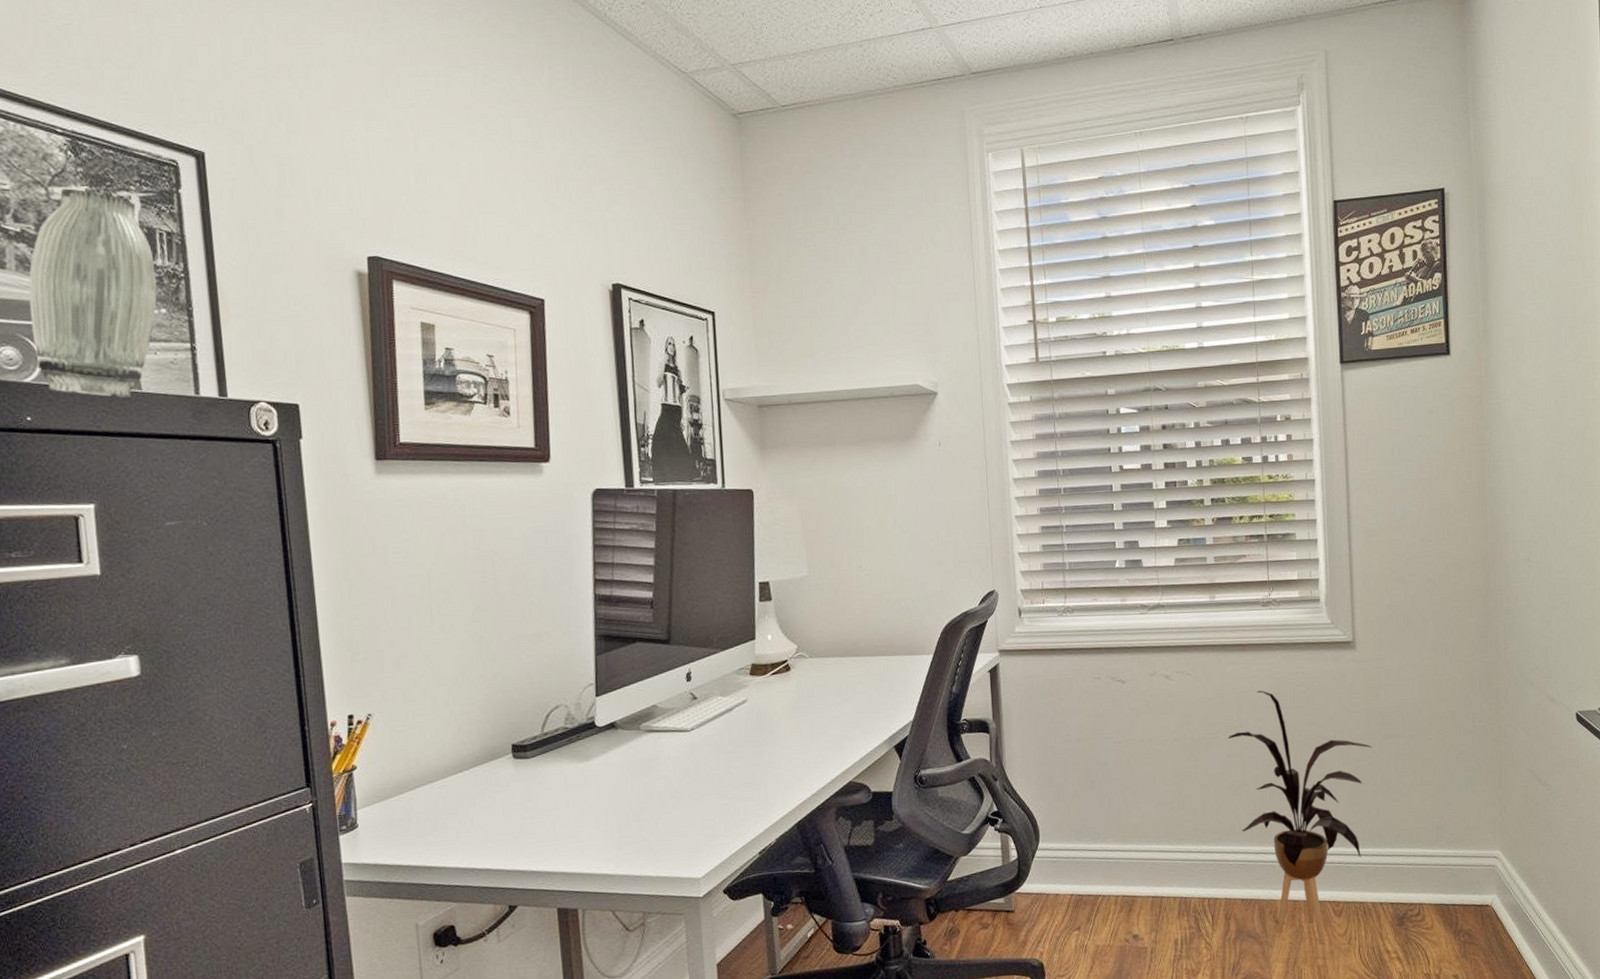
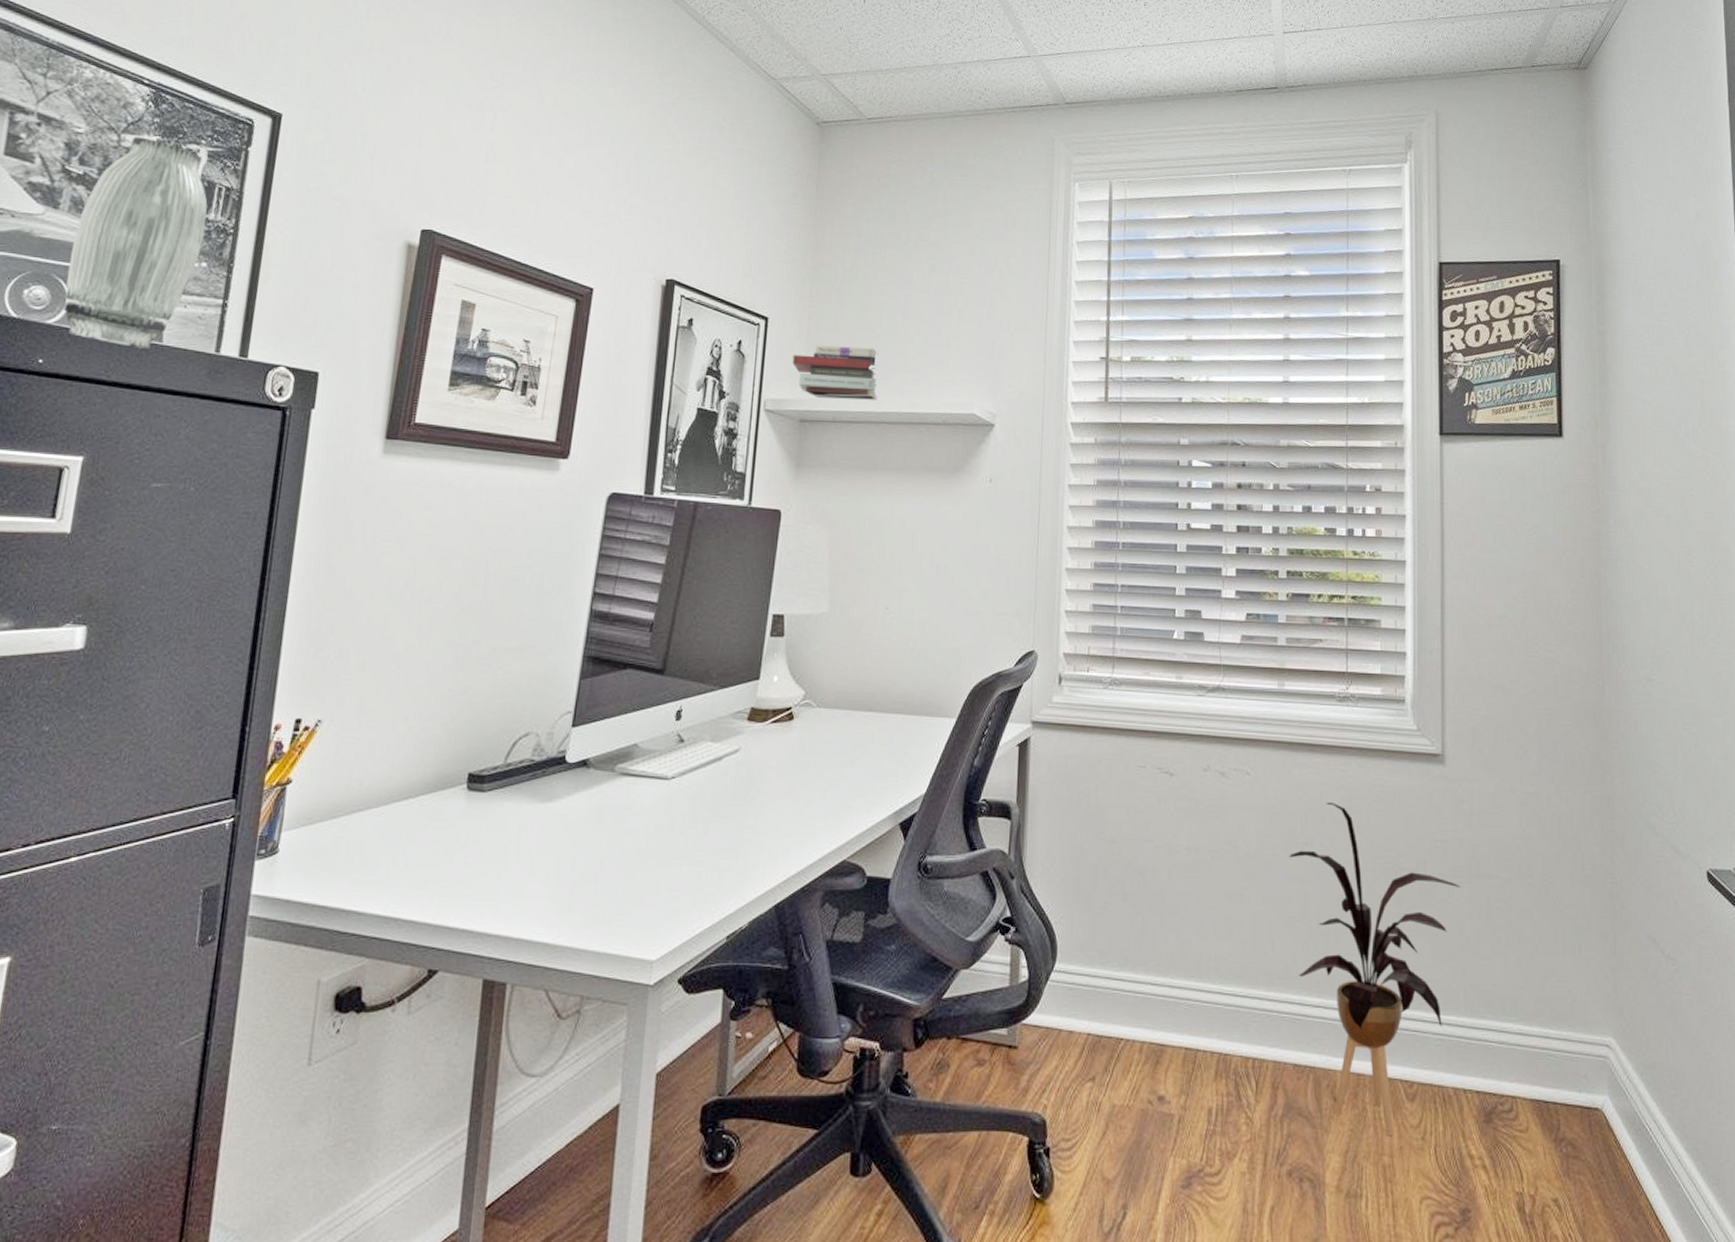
books: none [743,332,828,384] -> present [792,345,879,400]

